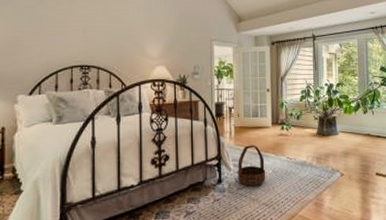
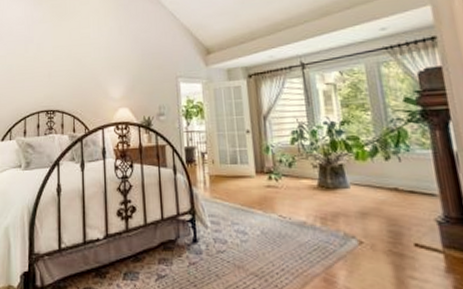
basket: present [238,145,266,187] -> none [215,198,253,250]

